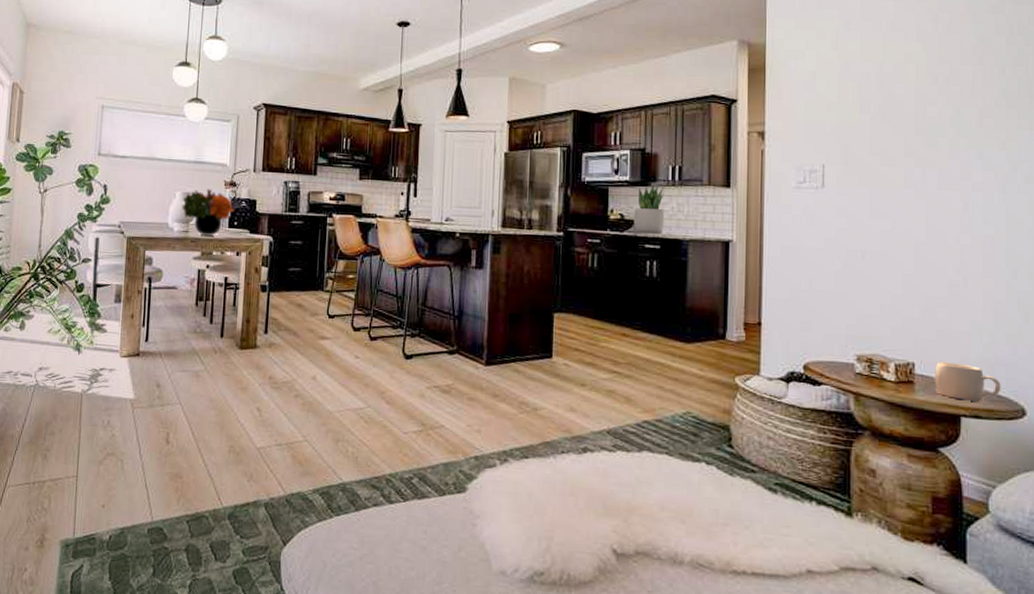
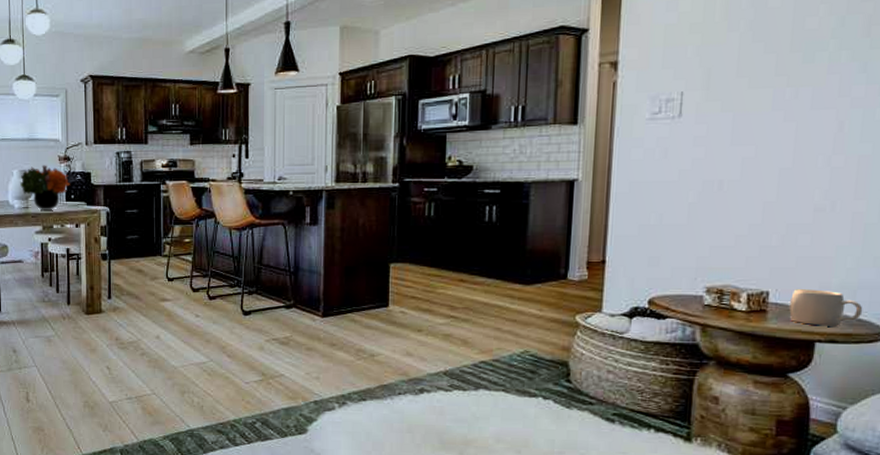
planter: present [634,184,664,234] -> none [473,127,506,178]

